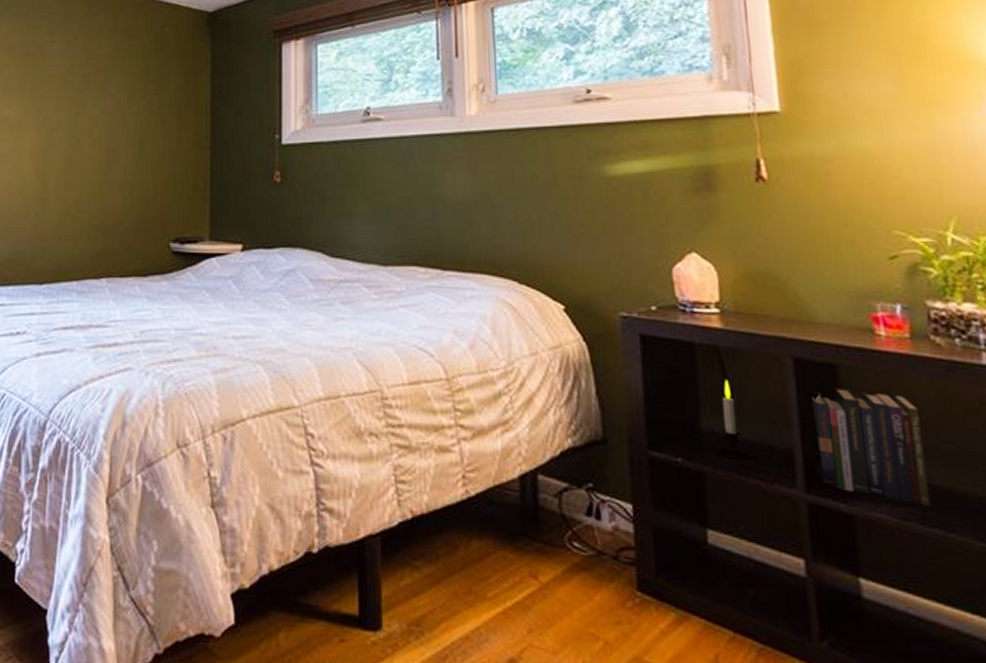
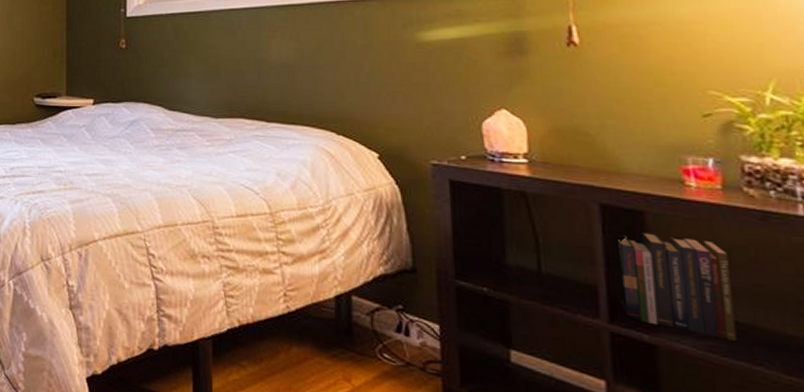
candle: present [711,380,766,461] -> none [516,222,570,293]

